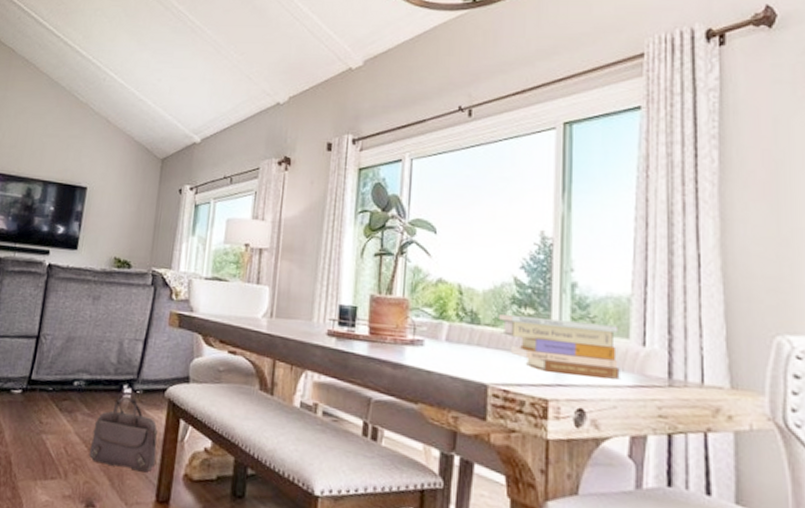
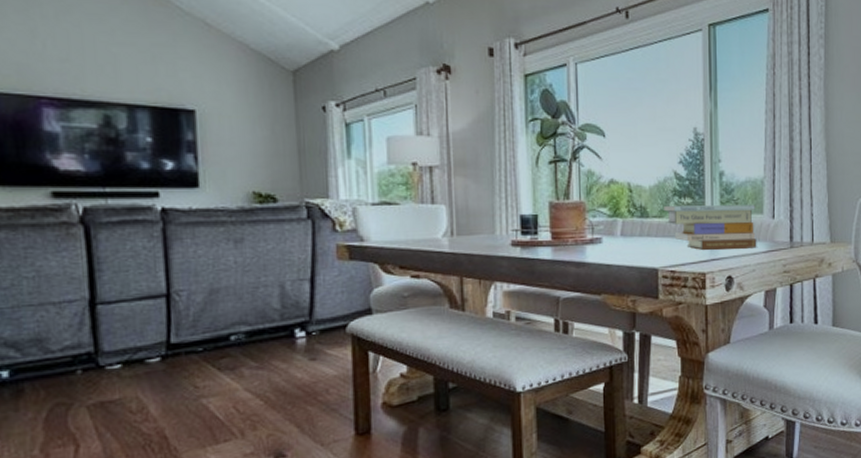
handbag: present [88,388,159,472] -> none [266,332,348,413]

